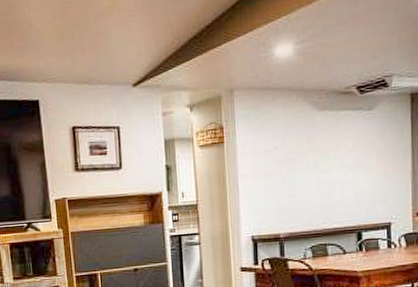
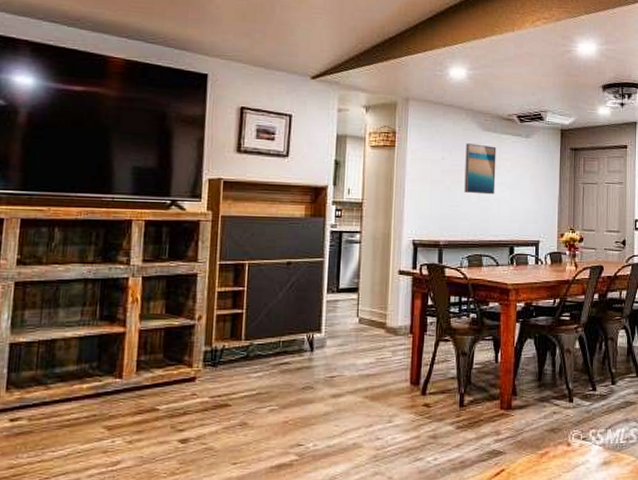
wall art: none [299,126,337,181] -> present [464,143,497,195]

